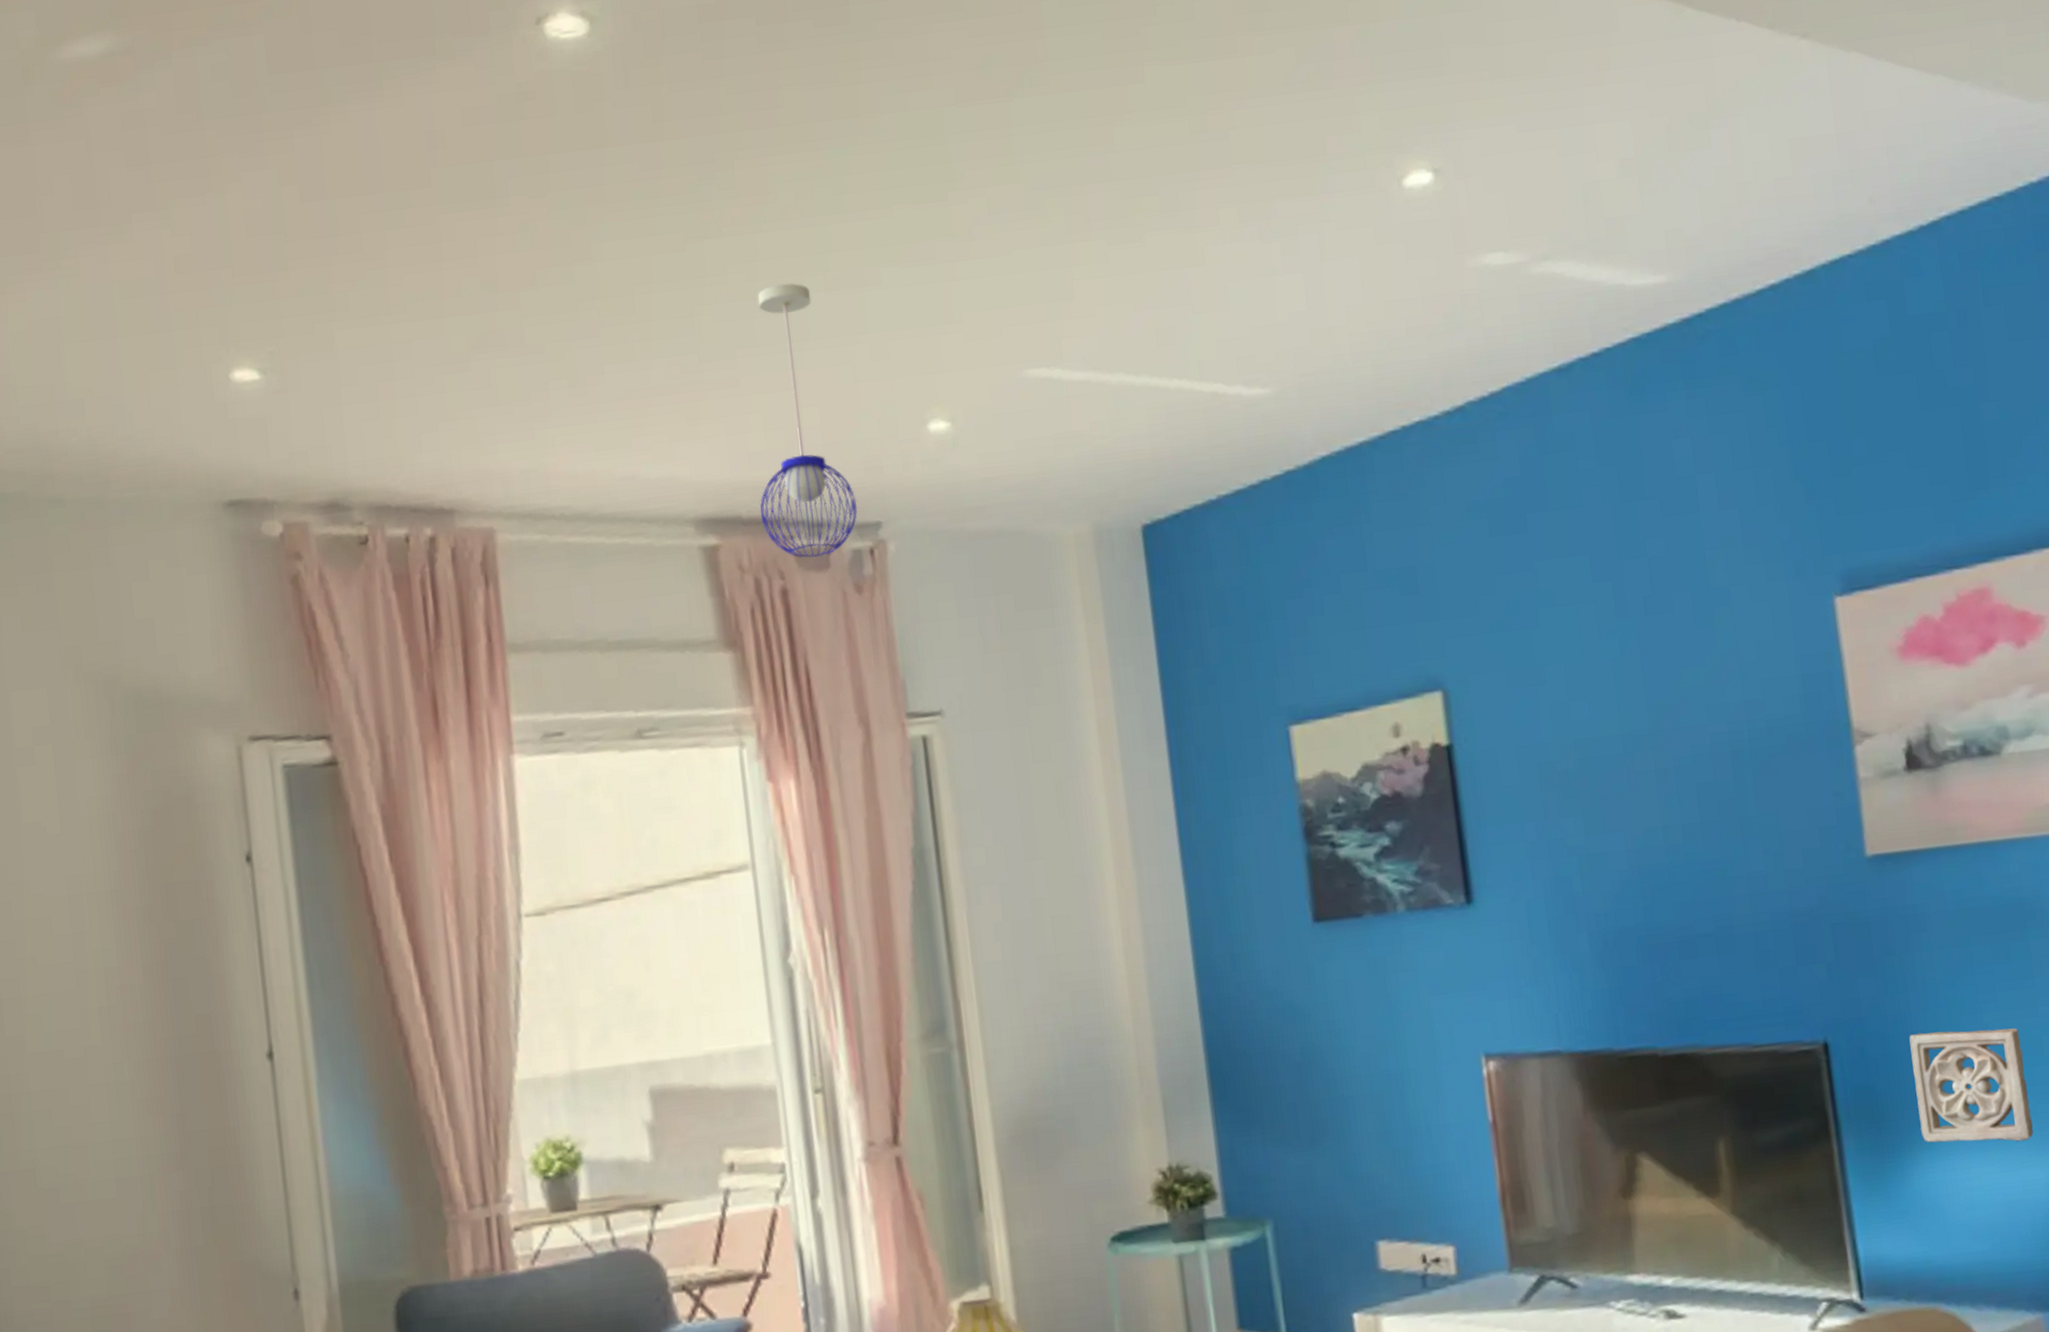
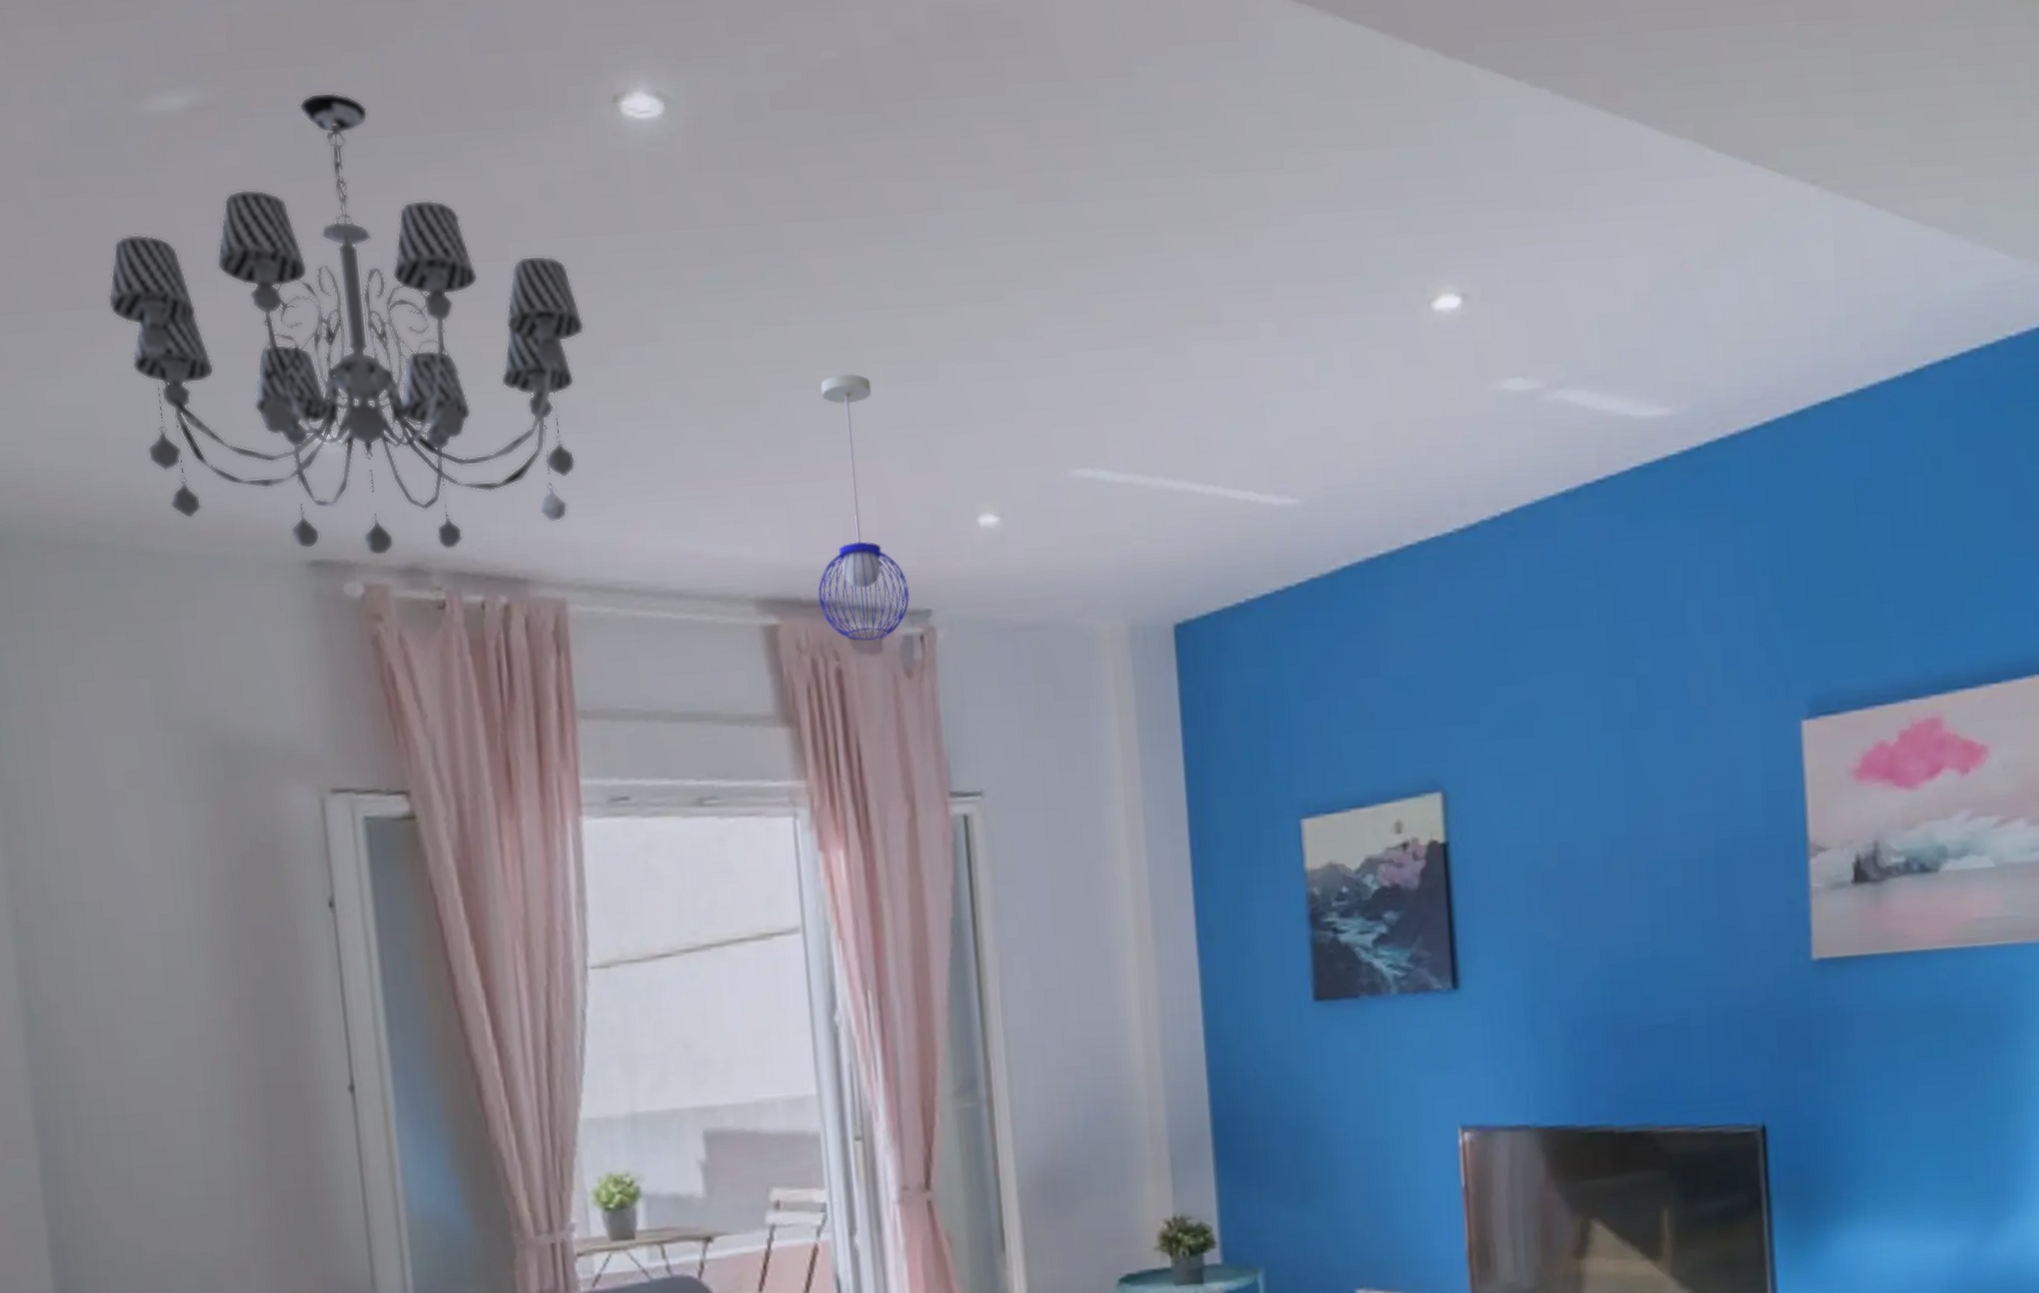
chandelier: none [21,30,510,493] -> present [108,92,584,556]
wall ornament: present [1909,1028,2034,1143] -> none [1837,1119,1940,1220]

